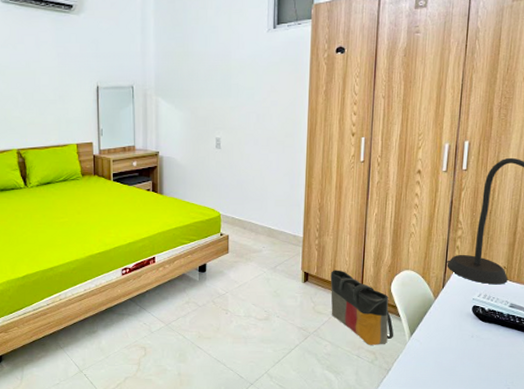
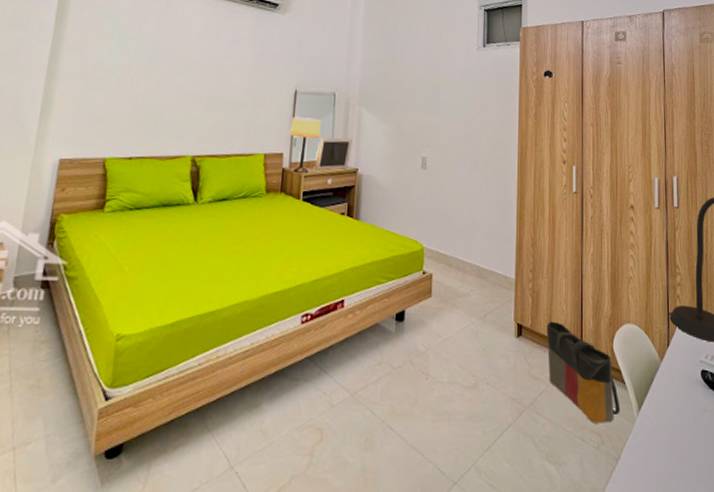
table lamp: none [96,110,123,159] -> present [290,117,321,174]
picture frame: none [121,125,152,155] -> present [314,137,352,171]

